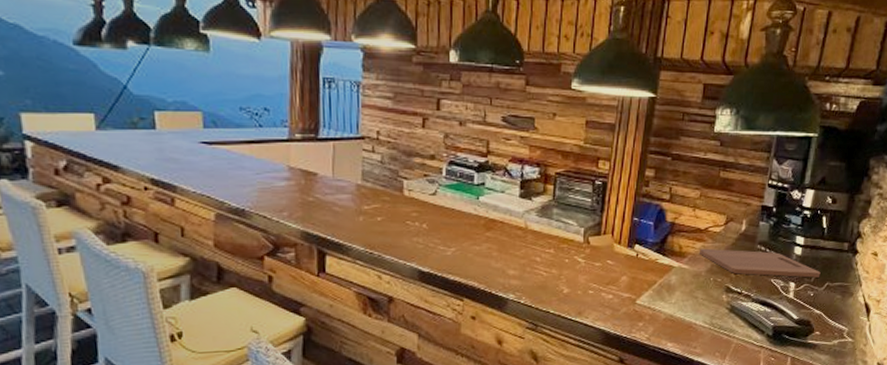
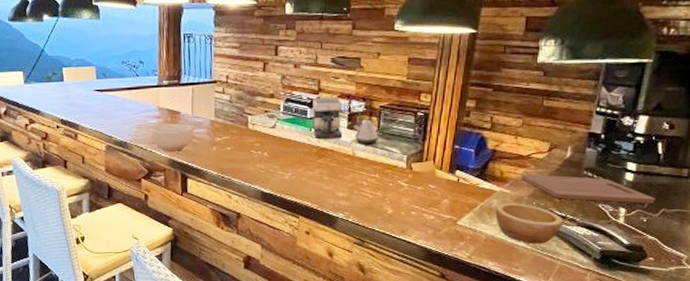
bowl: none [276,187,335,223] -> present [149,123,194,153]
coffee maker: none [480,160,514,208] -> present [313,96,343,139]
kettle: none [526,175,555,216] -> present [353,109,379,145]
bowl: none [674,279,738,322] -> present [495,203,563,244]

